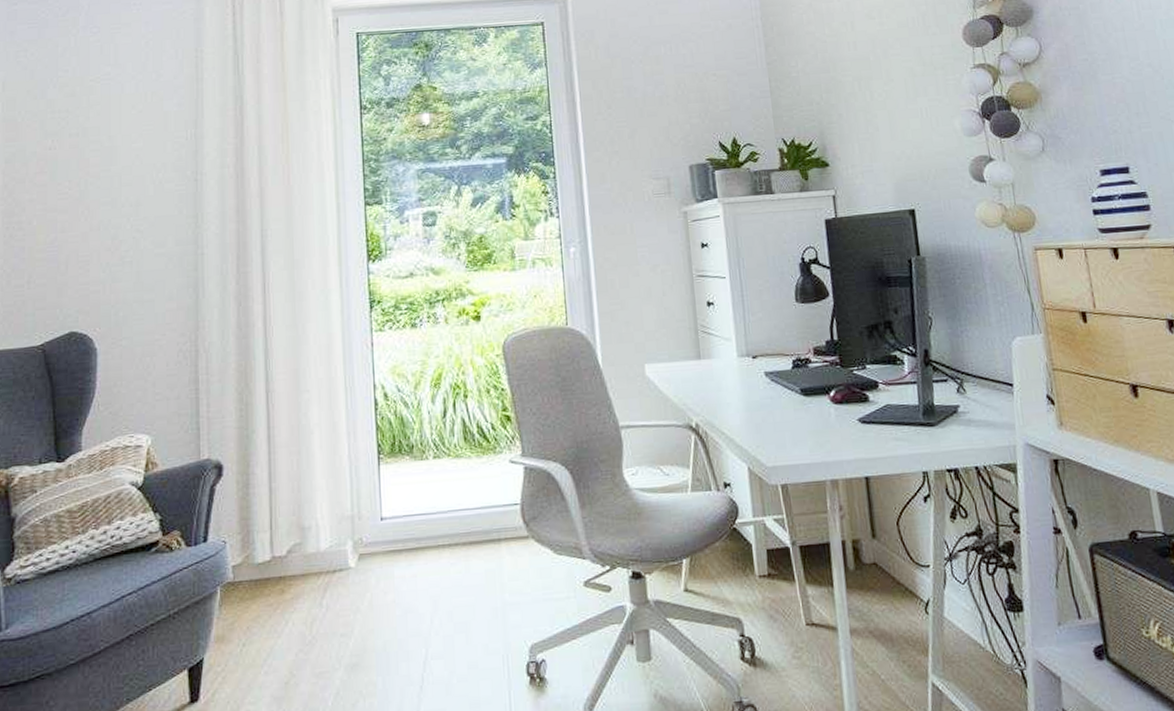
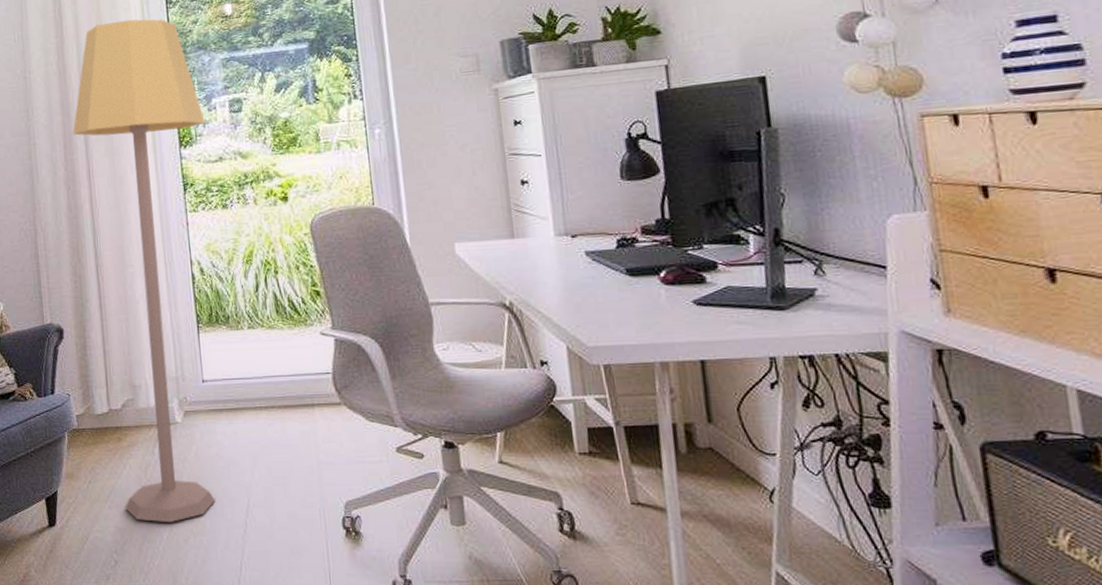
lamp: none [248,123,397,686] -> present [73,19,215,522]

